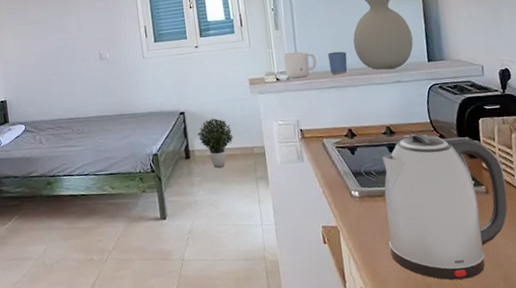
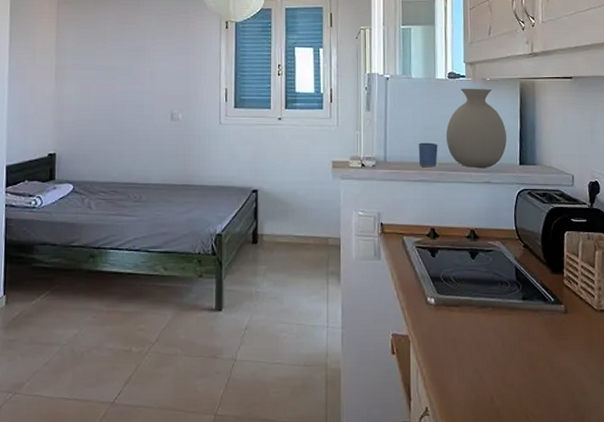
potted plant: present [197,118,233,168] -> none [269,200,308,257]
mug: present [284,51,317,78] -> none [372,137,405,166]
kettle: present [382,134,508,280] -> none [461,242,586,406]

